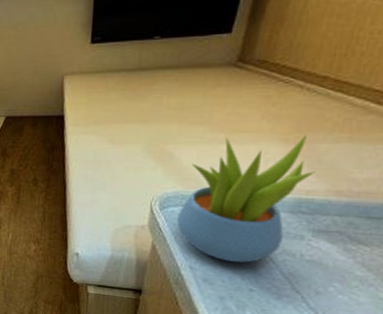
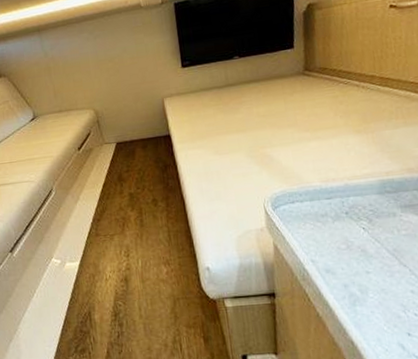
succulent plant: present [177,133,316,263] -> none [289,123,388,249]

